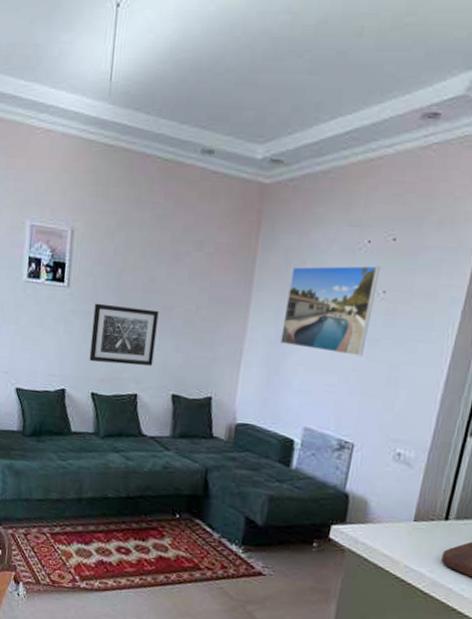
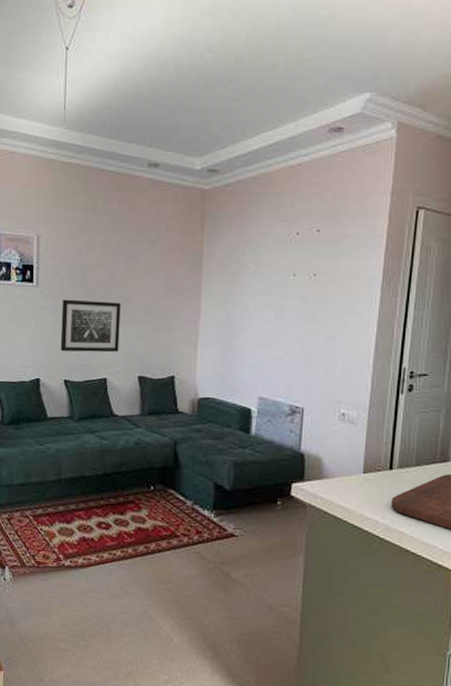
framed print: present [280,265,381,357] -> none [231,253,310,331]

